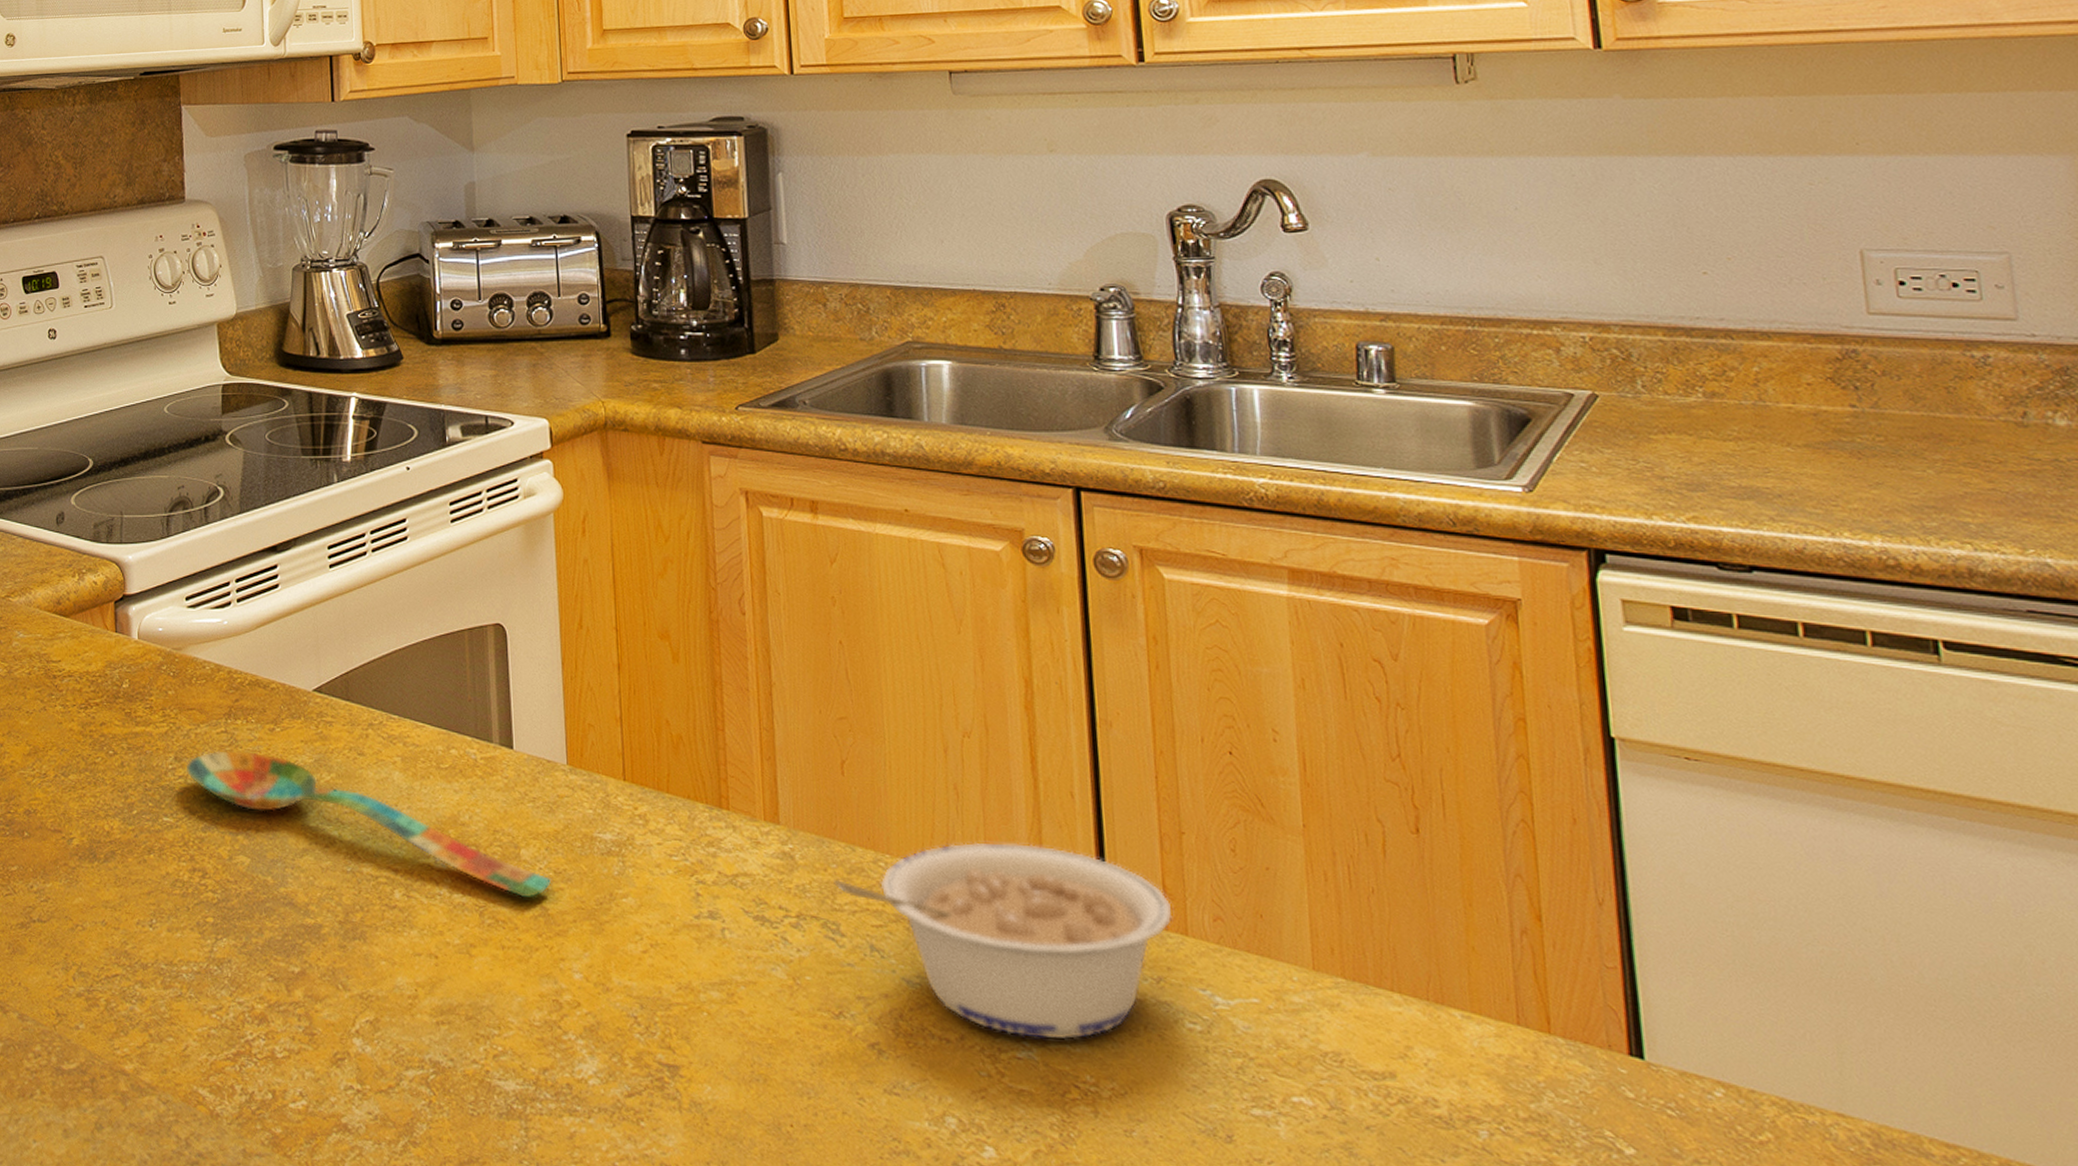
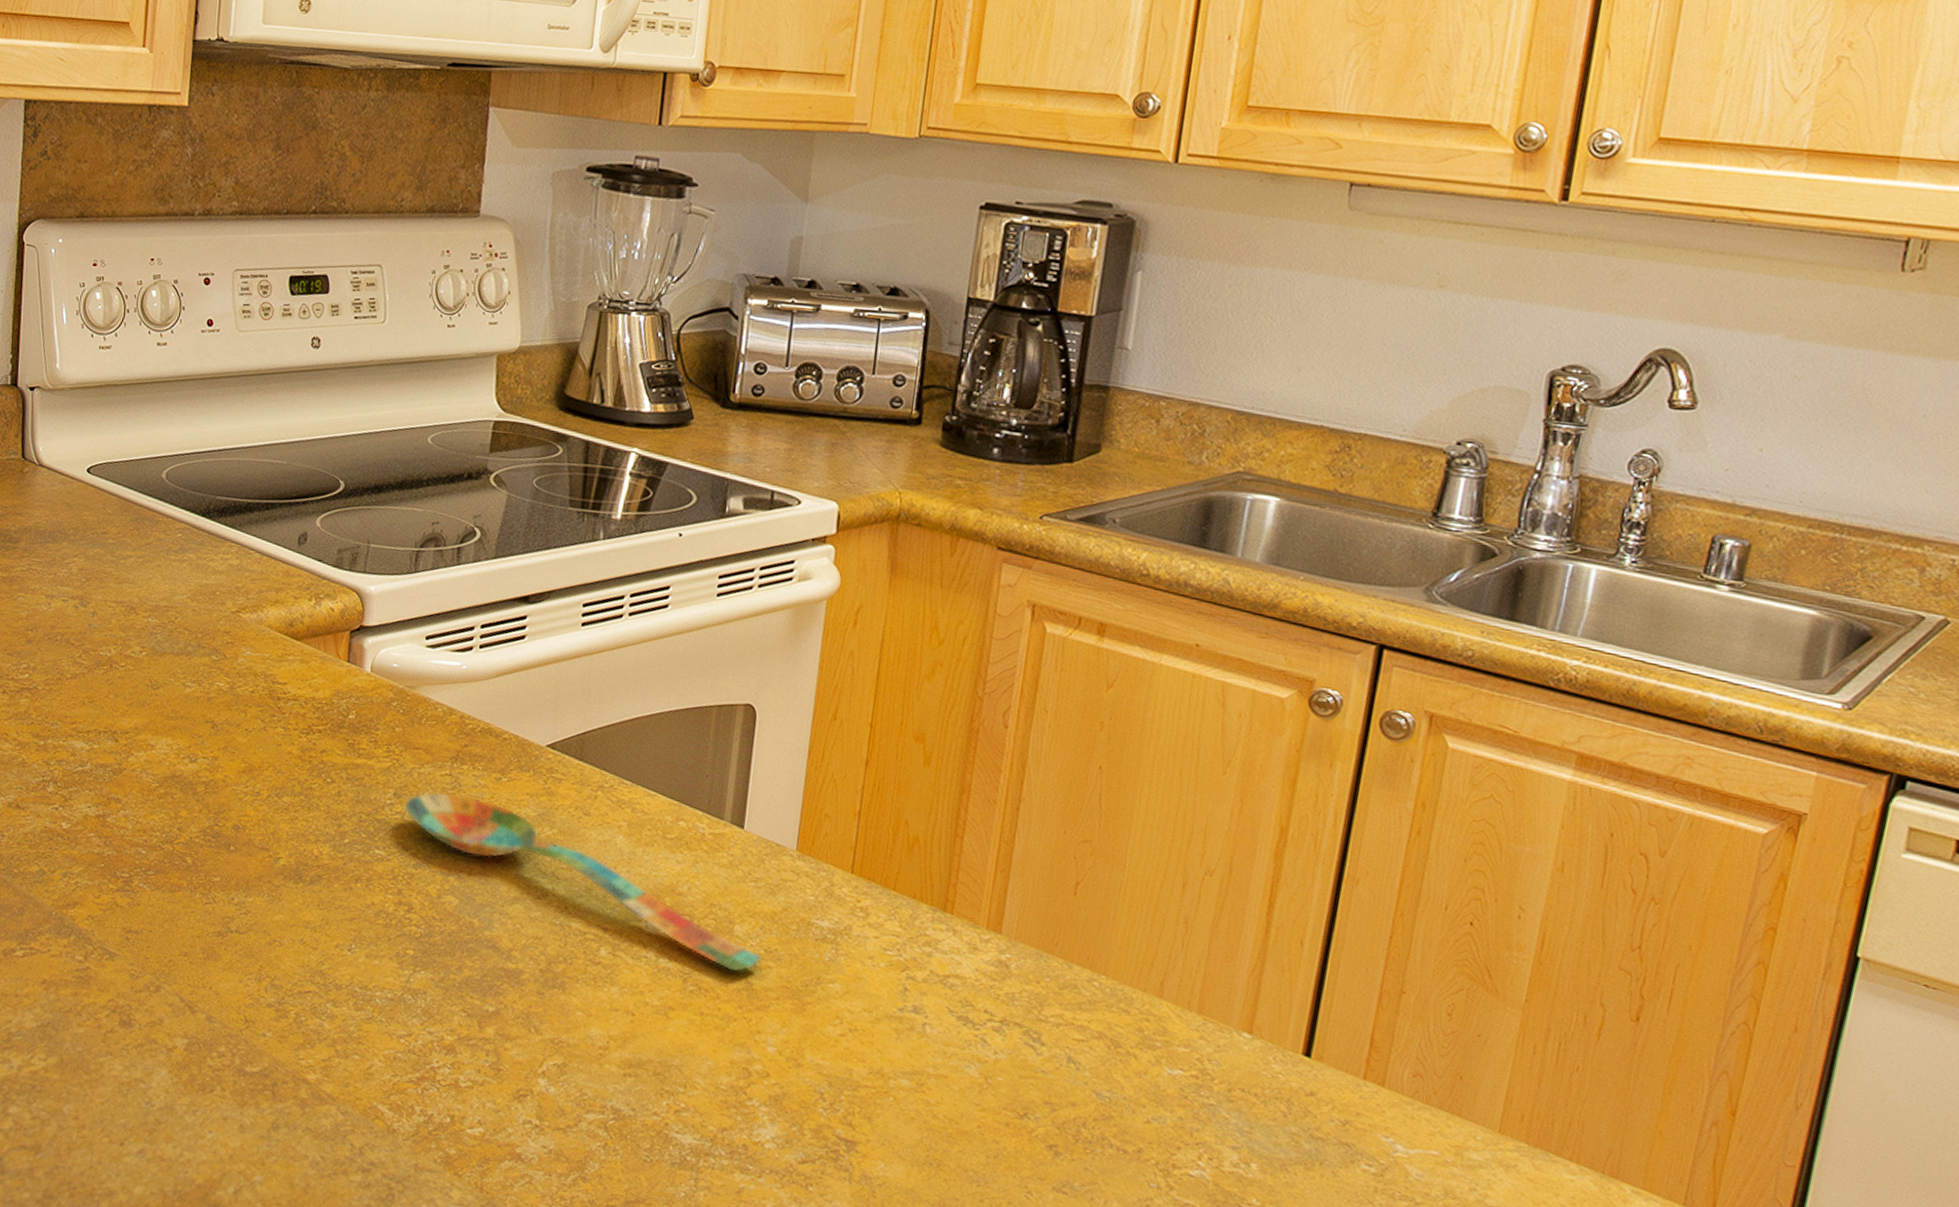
legume: present [832,842,1173,1040] -> none [1042,973,1376,1167]

